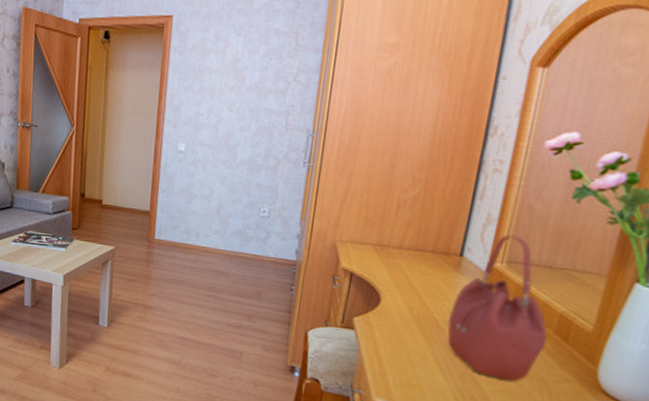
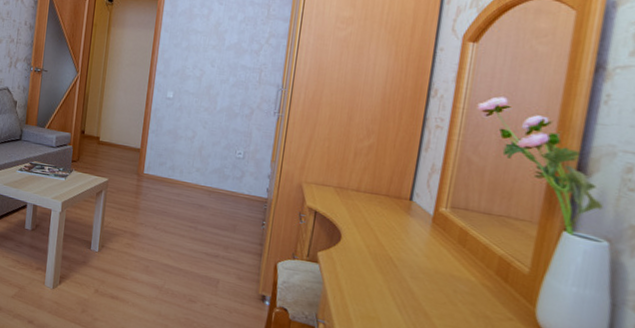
handbag: present [446,235,548,381] -> none [400,183,490,317]

